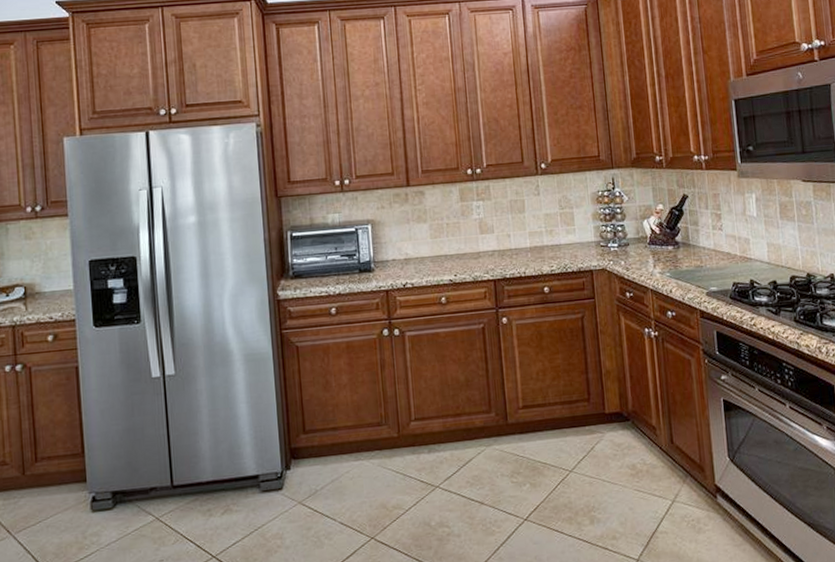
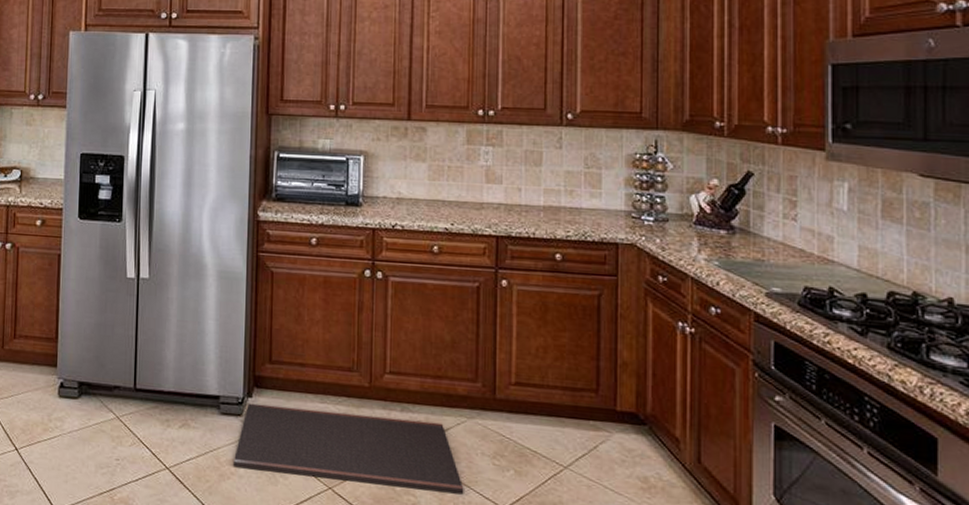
door mat: none [279,455,490,540] -> present [234,403,464,495]

